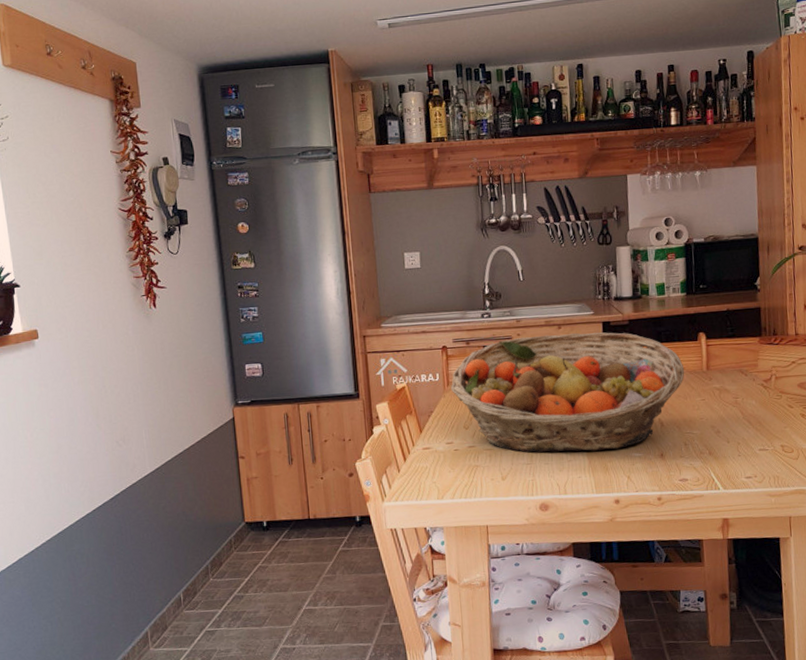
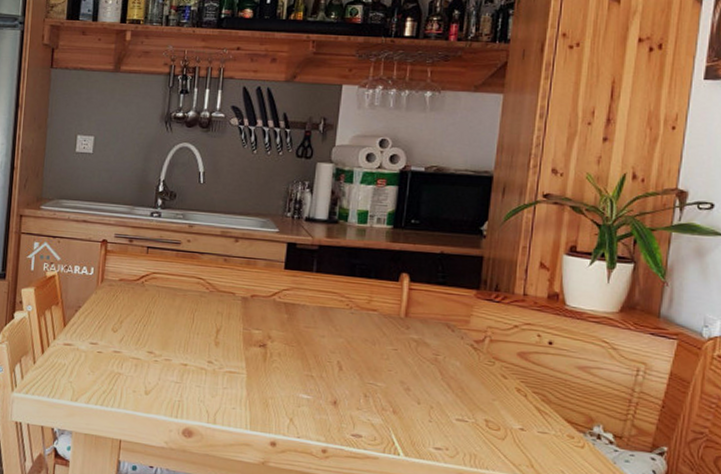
fruit basket: present [450,332,685,453] -> none [104,243,378,386]

